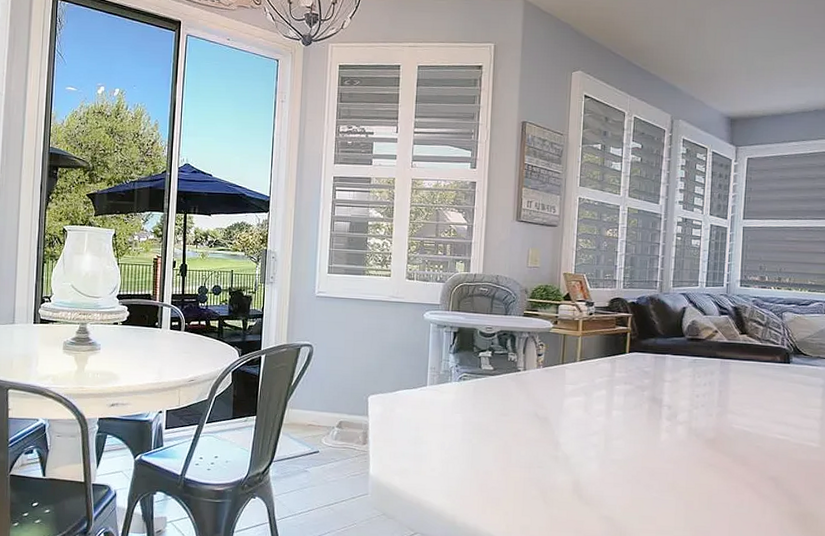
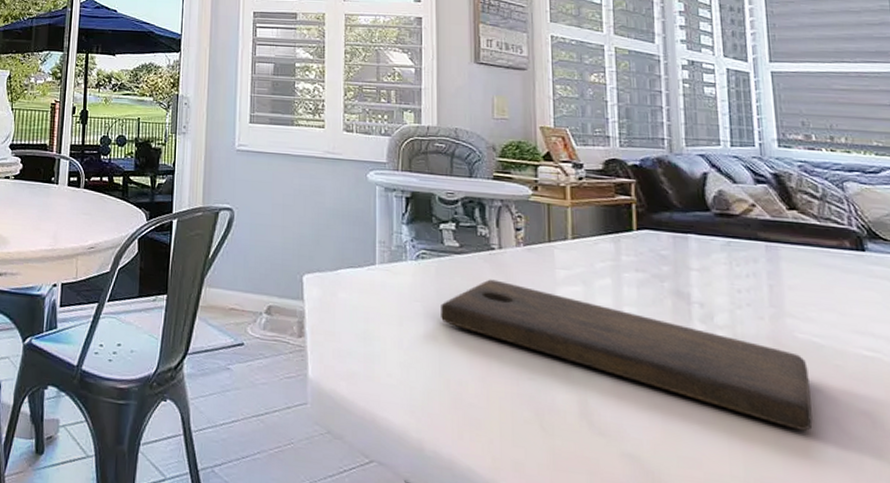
cutting board: none [475,394,738,493] -> present [441,279,813,431]

